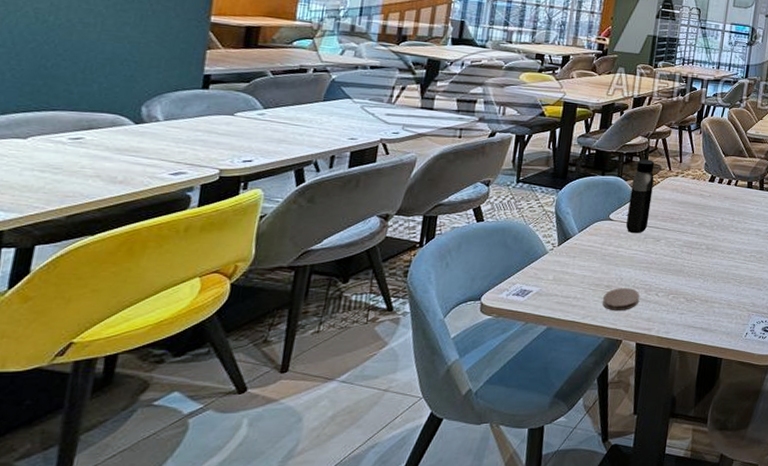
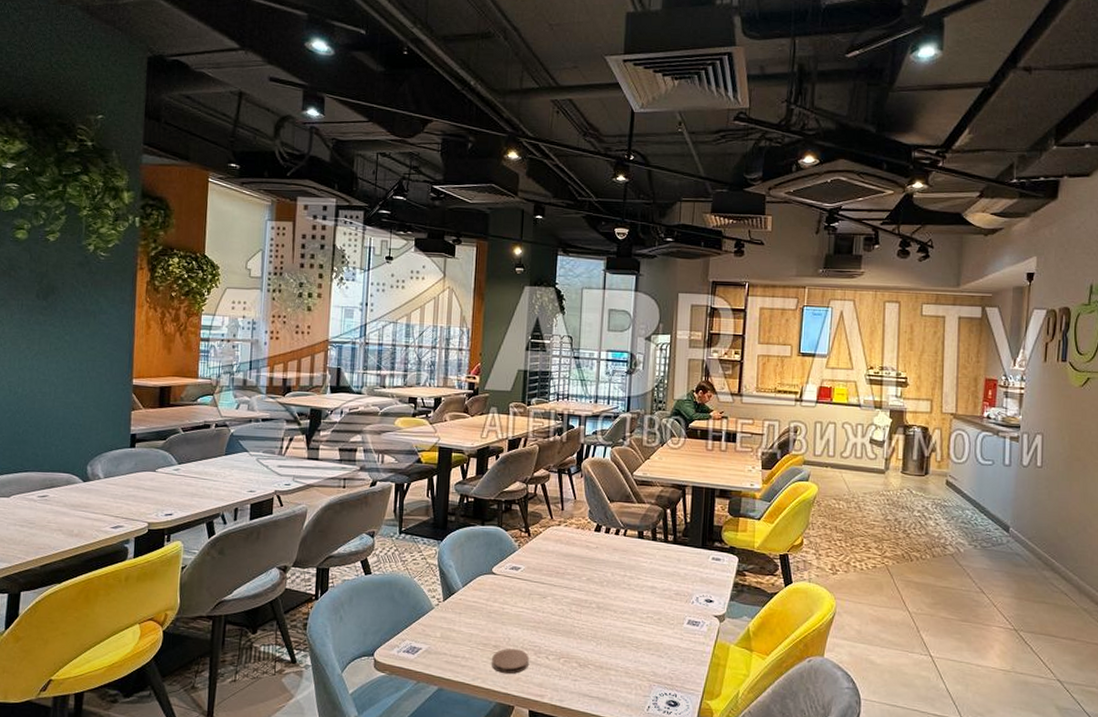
water bottle: present [626,159,655,234] -> none [510,507,536,590]

